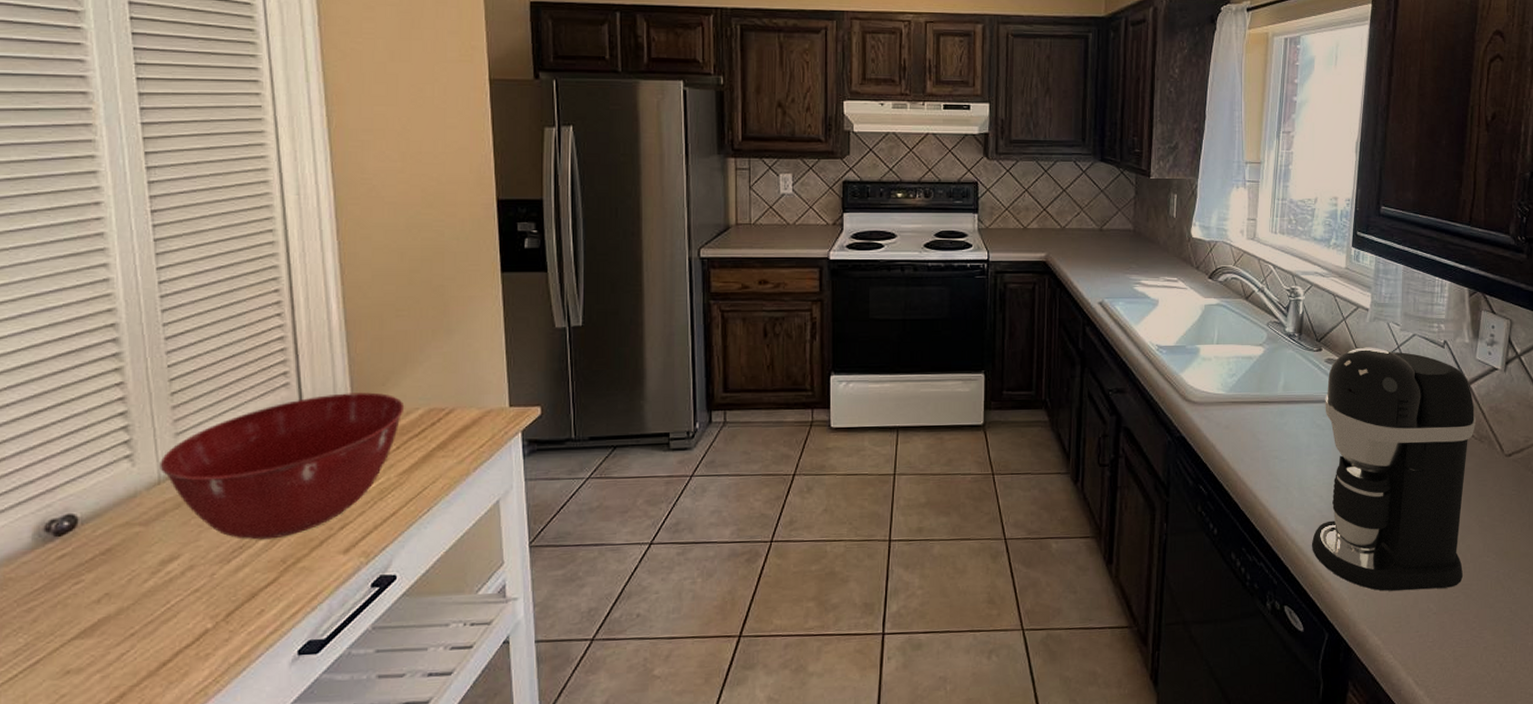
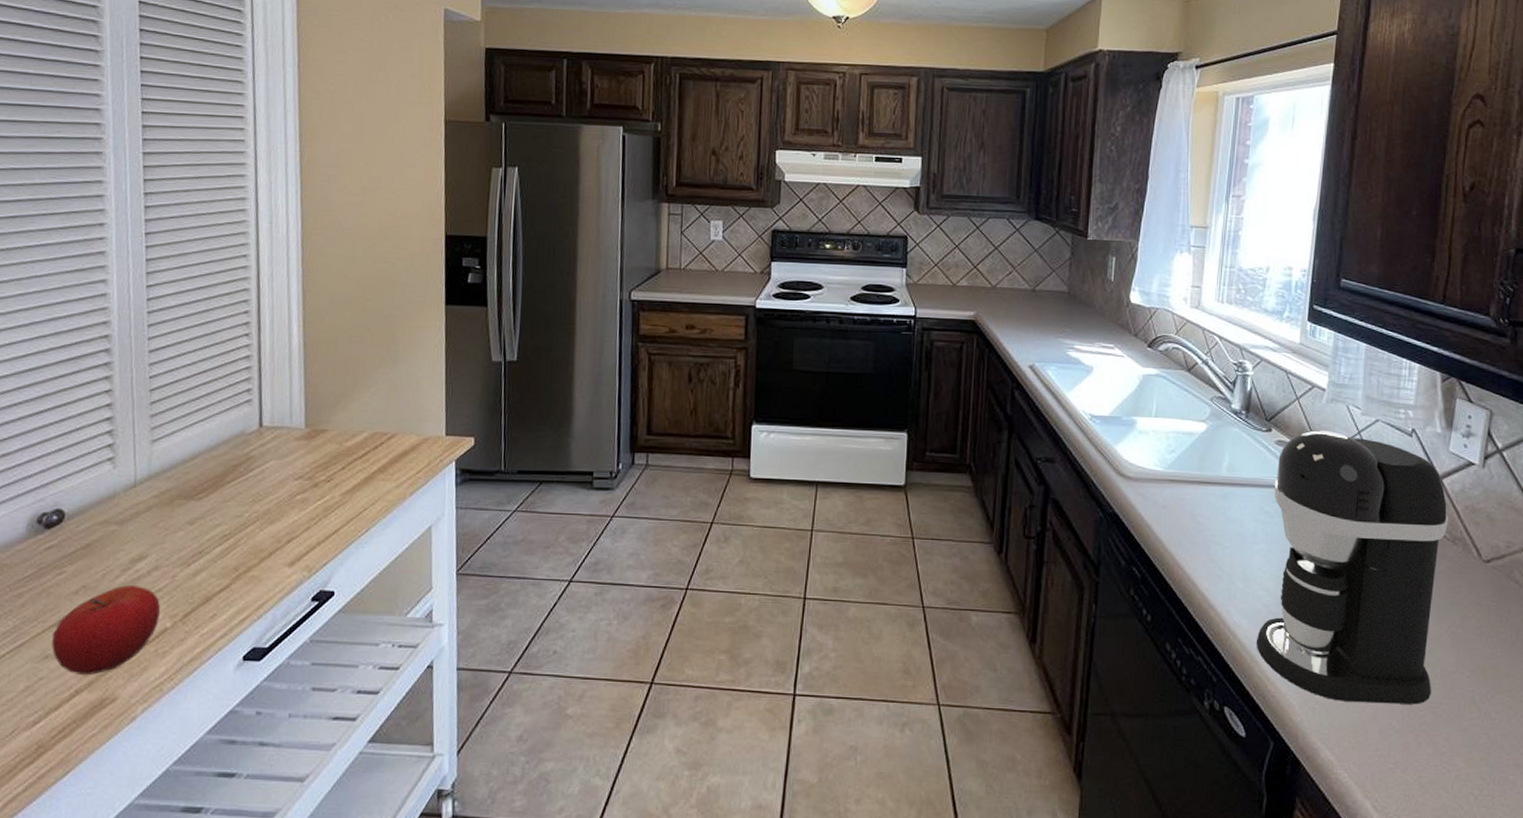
fruit: none [73,588,198,688] -> present [52,585,160,676]
mixing bowl: present [159,392,405,540] -> none [136,412,352,547]

